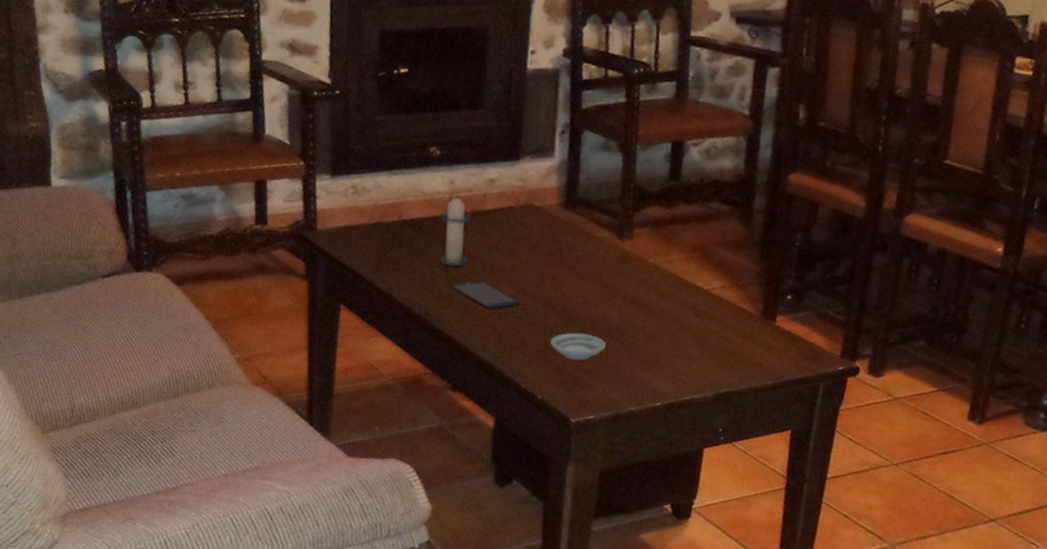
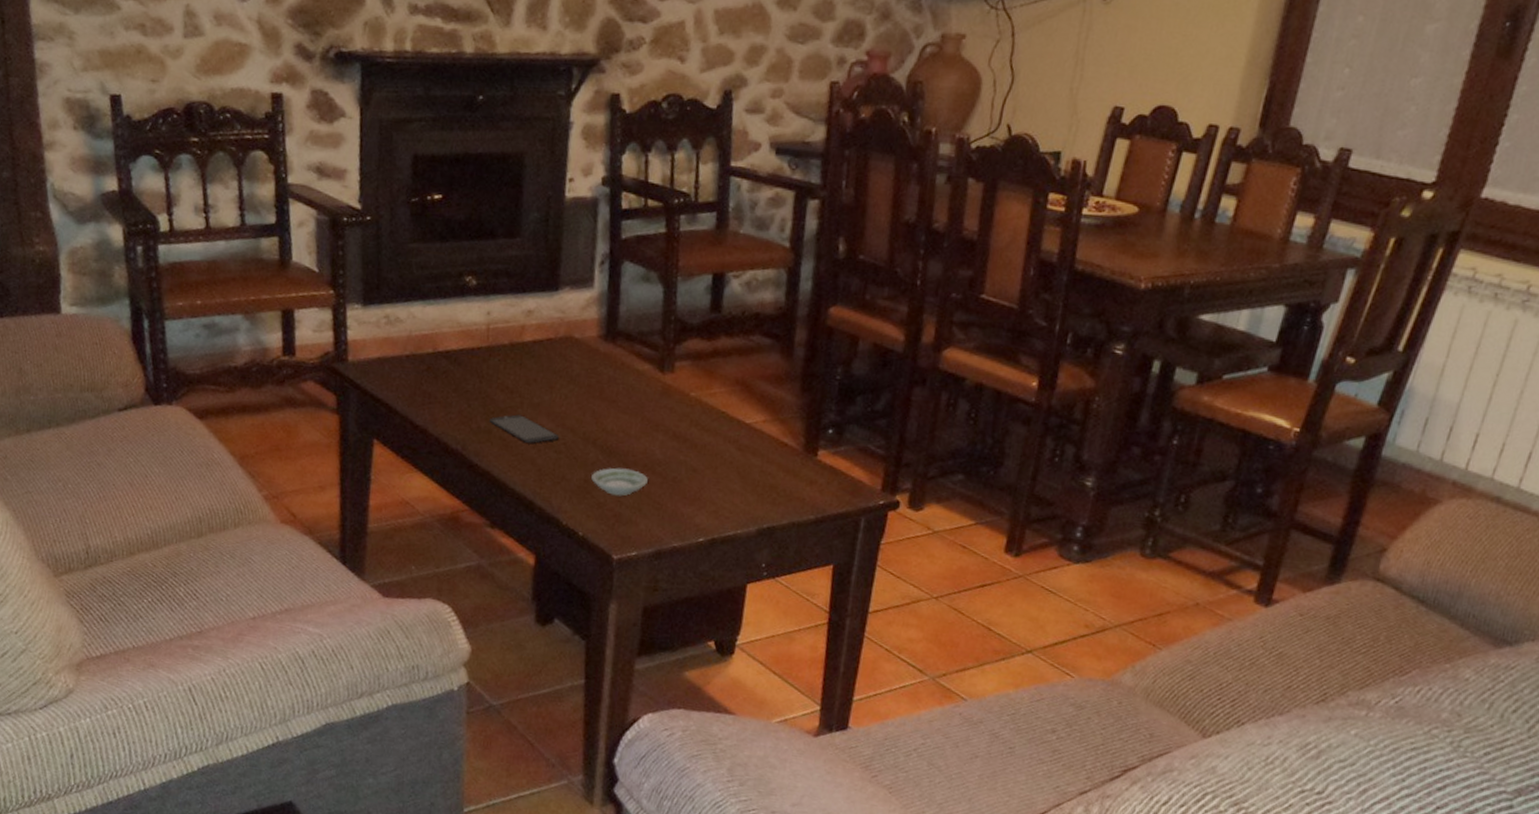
candle: present [440,192,471,267] -> none [477,324,509,400]

